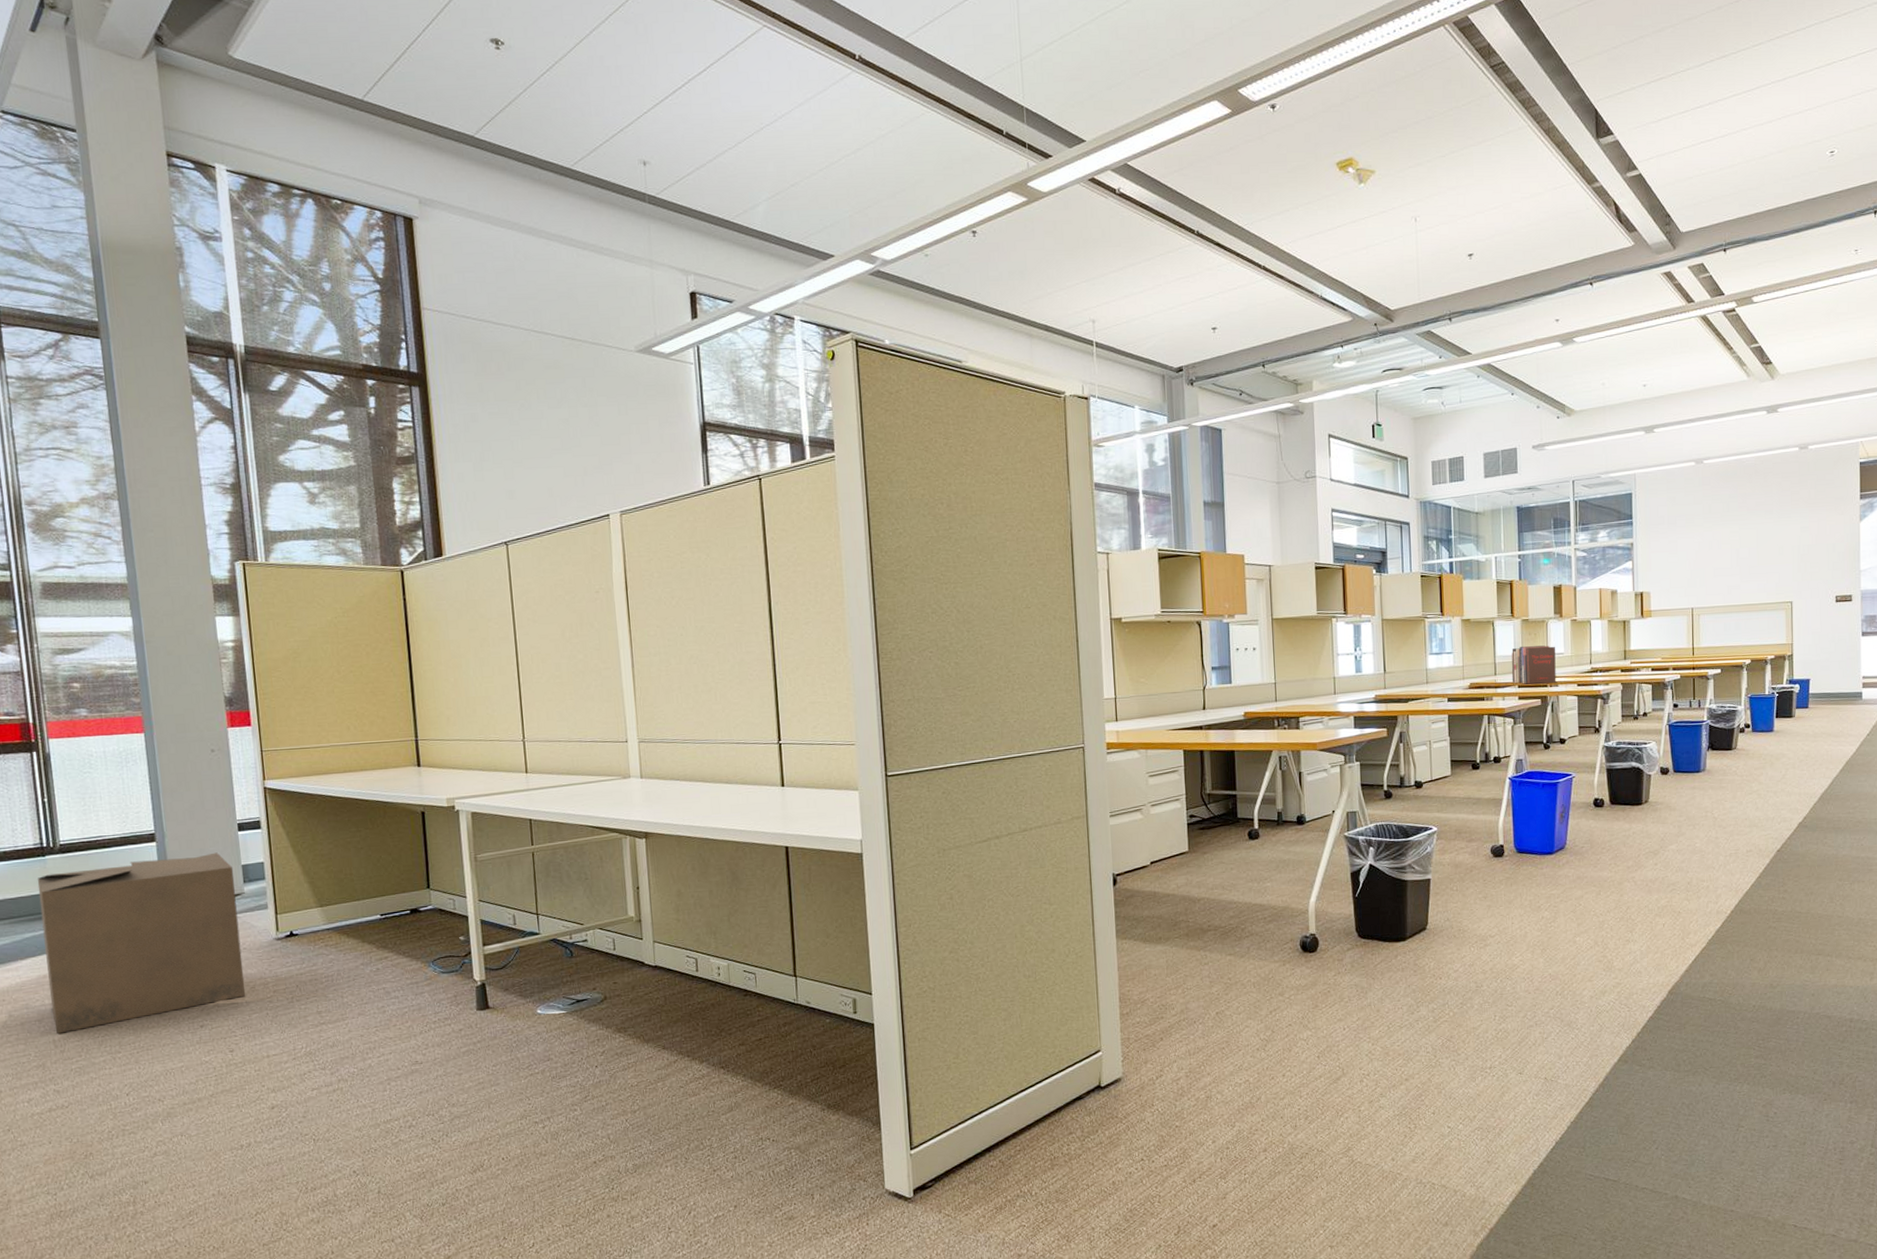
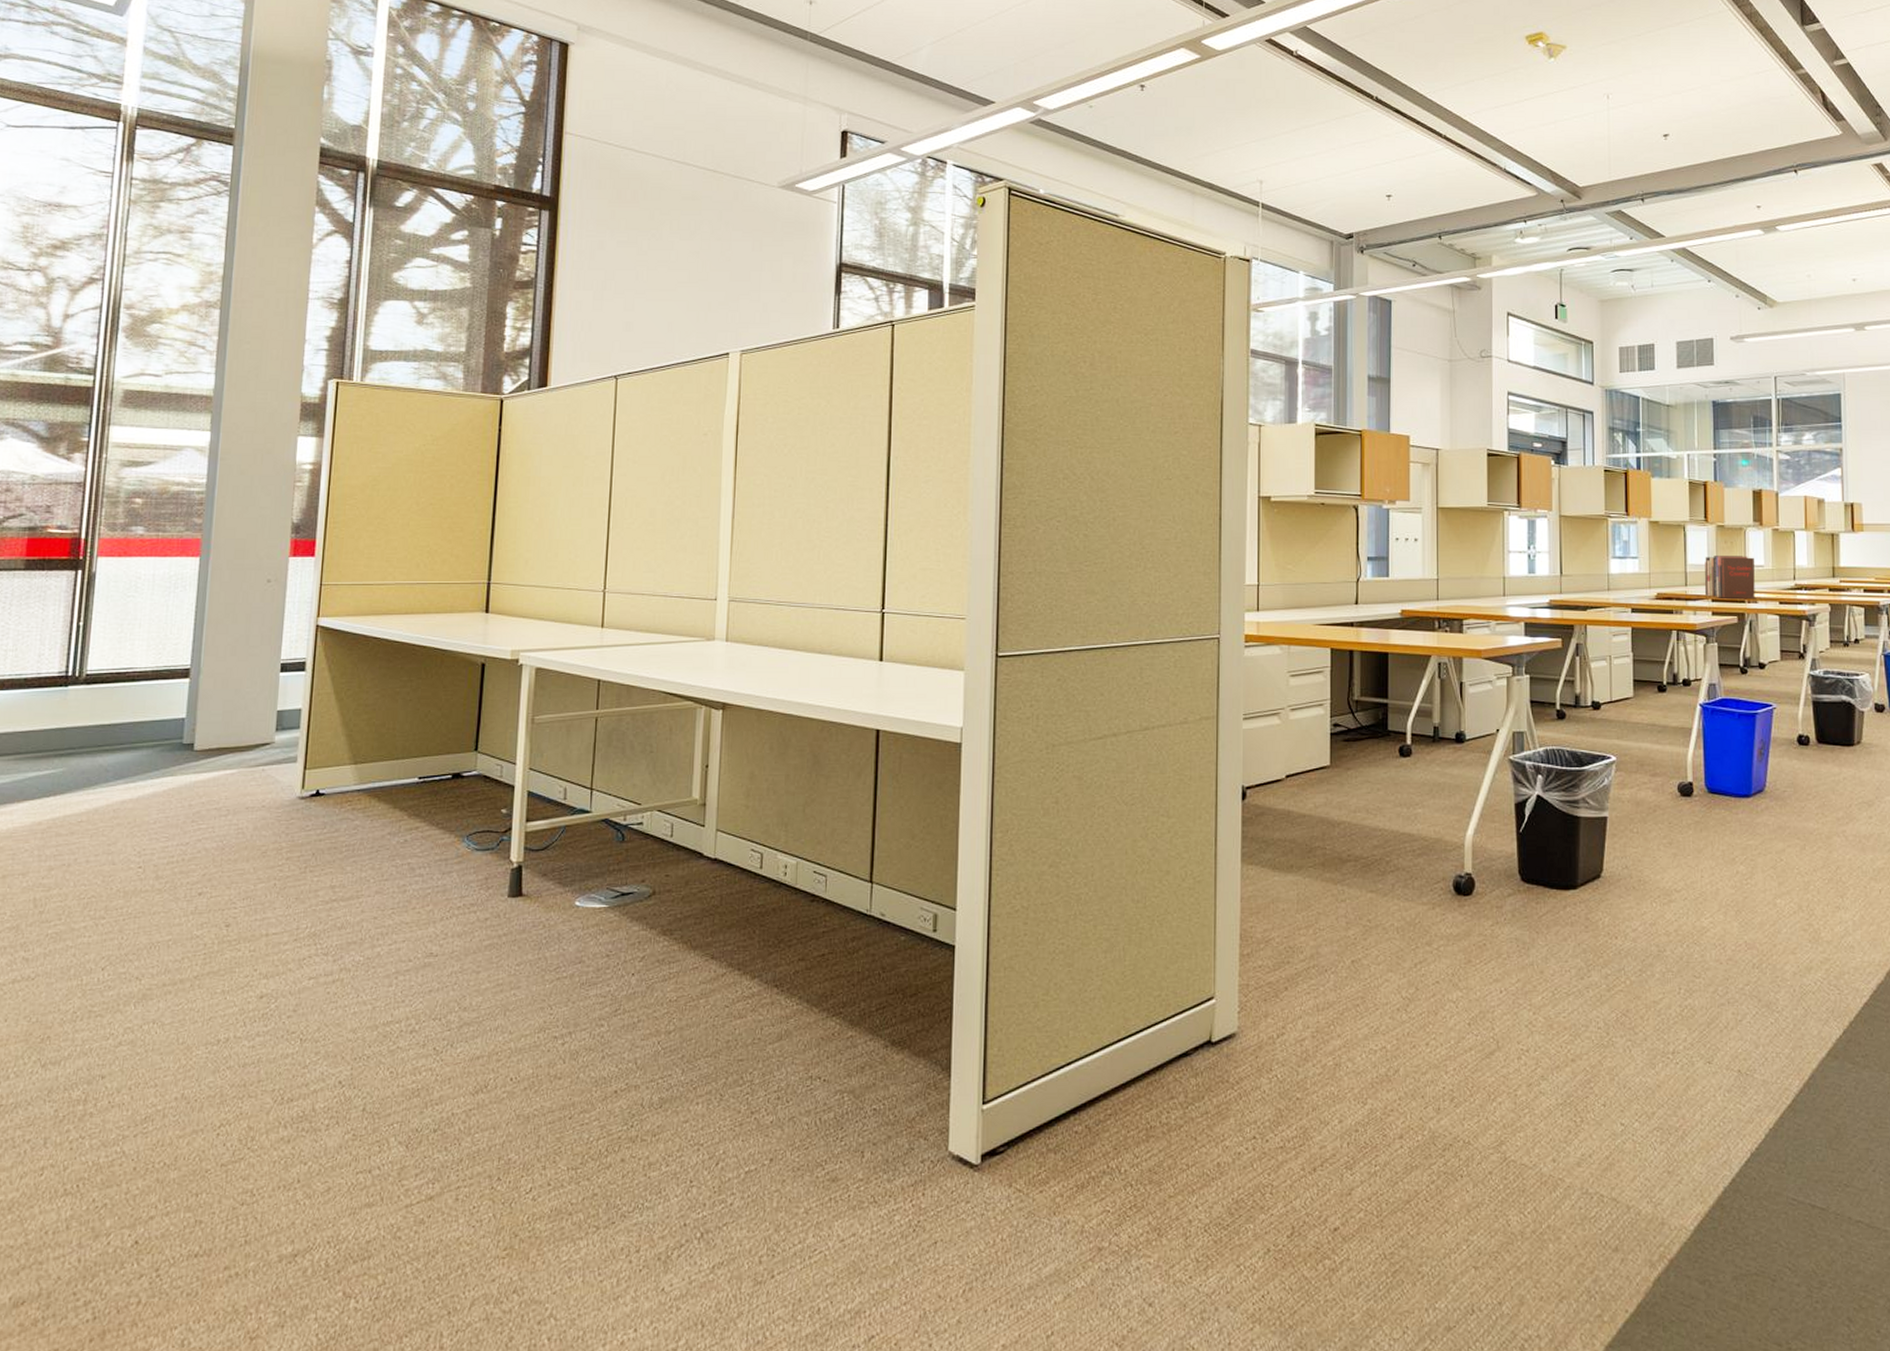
cardboard box: present [37,852,246,1034] -> none [39,694,268,891]

